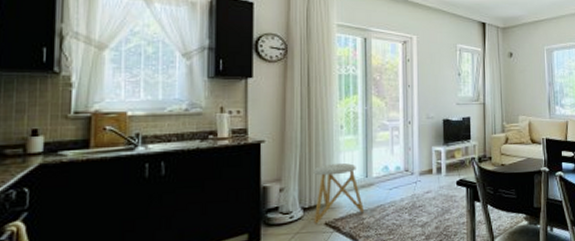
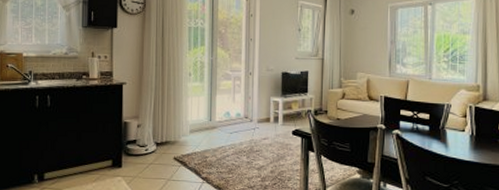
stool: present [313,163,365,224] -> none [164,107,208,158]

